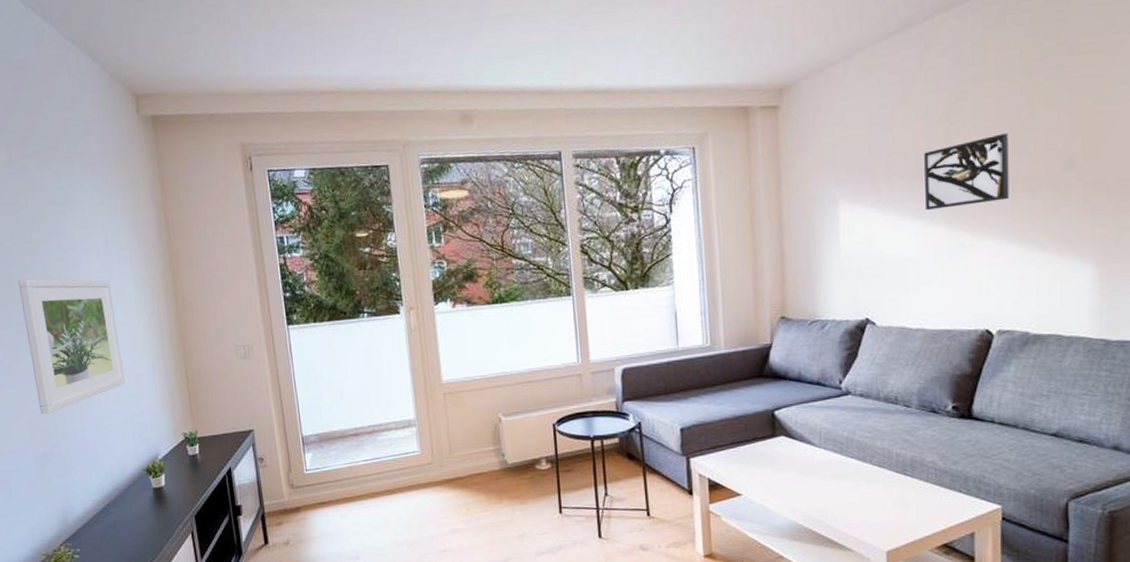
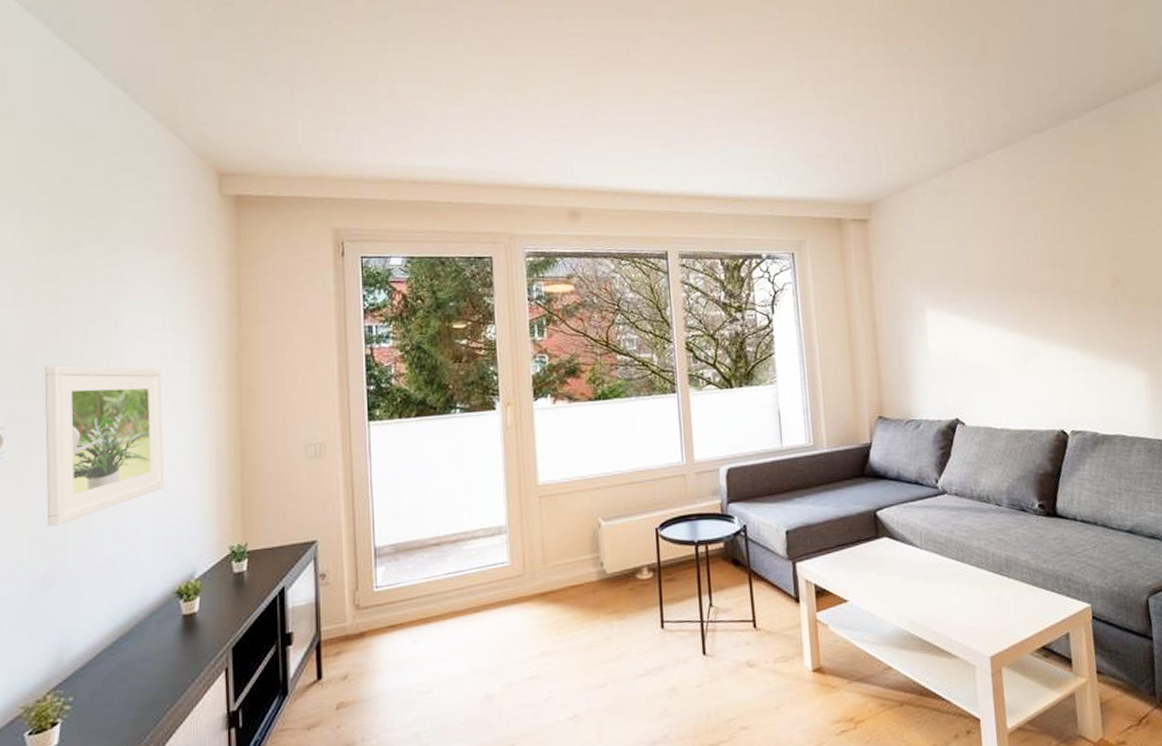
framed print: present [924,133,1009,210] -> none [996,253,1070,318]

